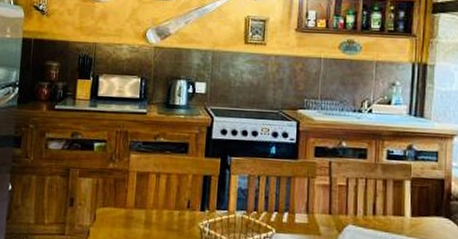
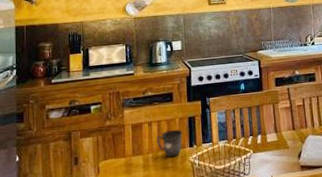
mug: none [163,186,195,219] -> present [157,129,183,158]

